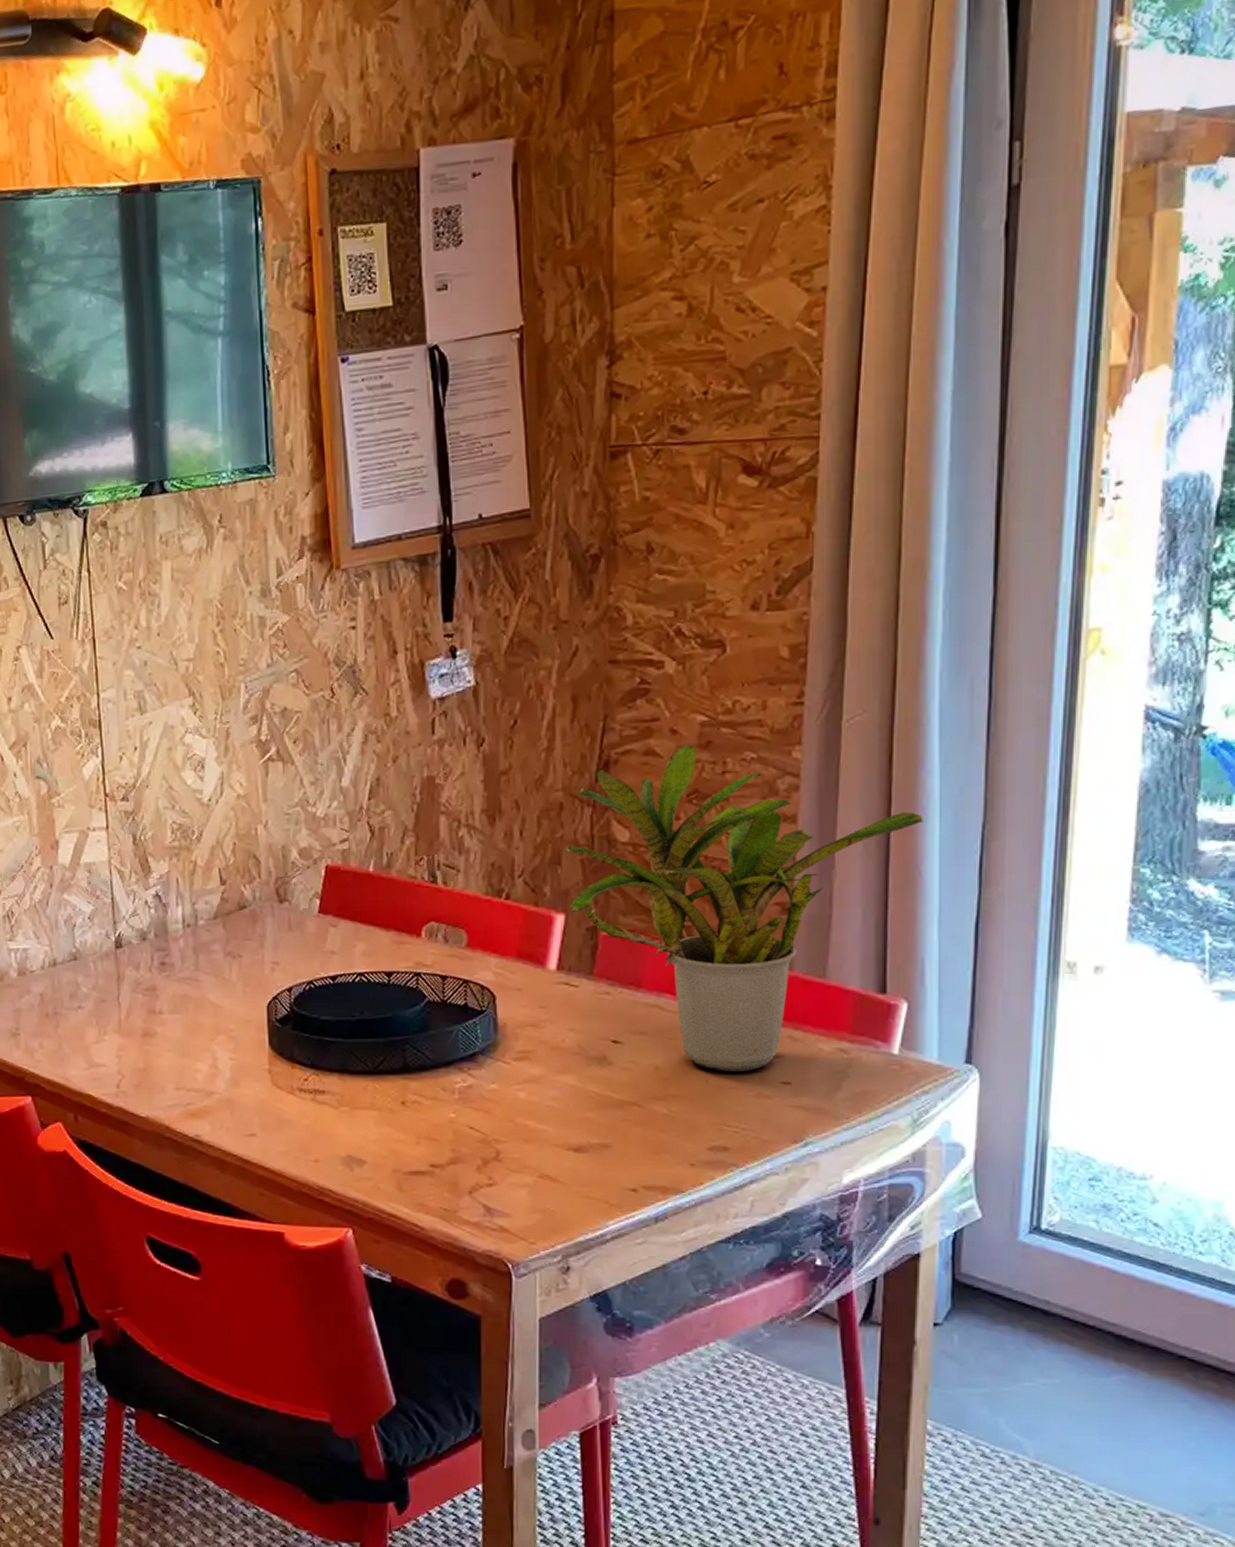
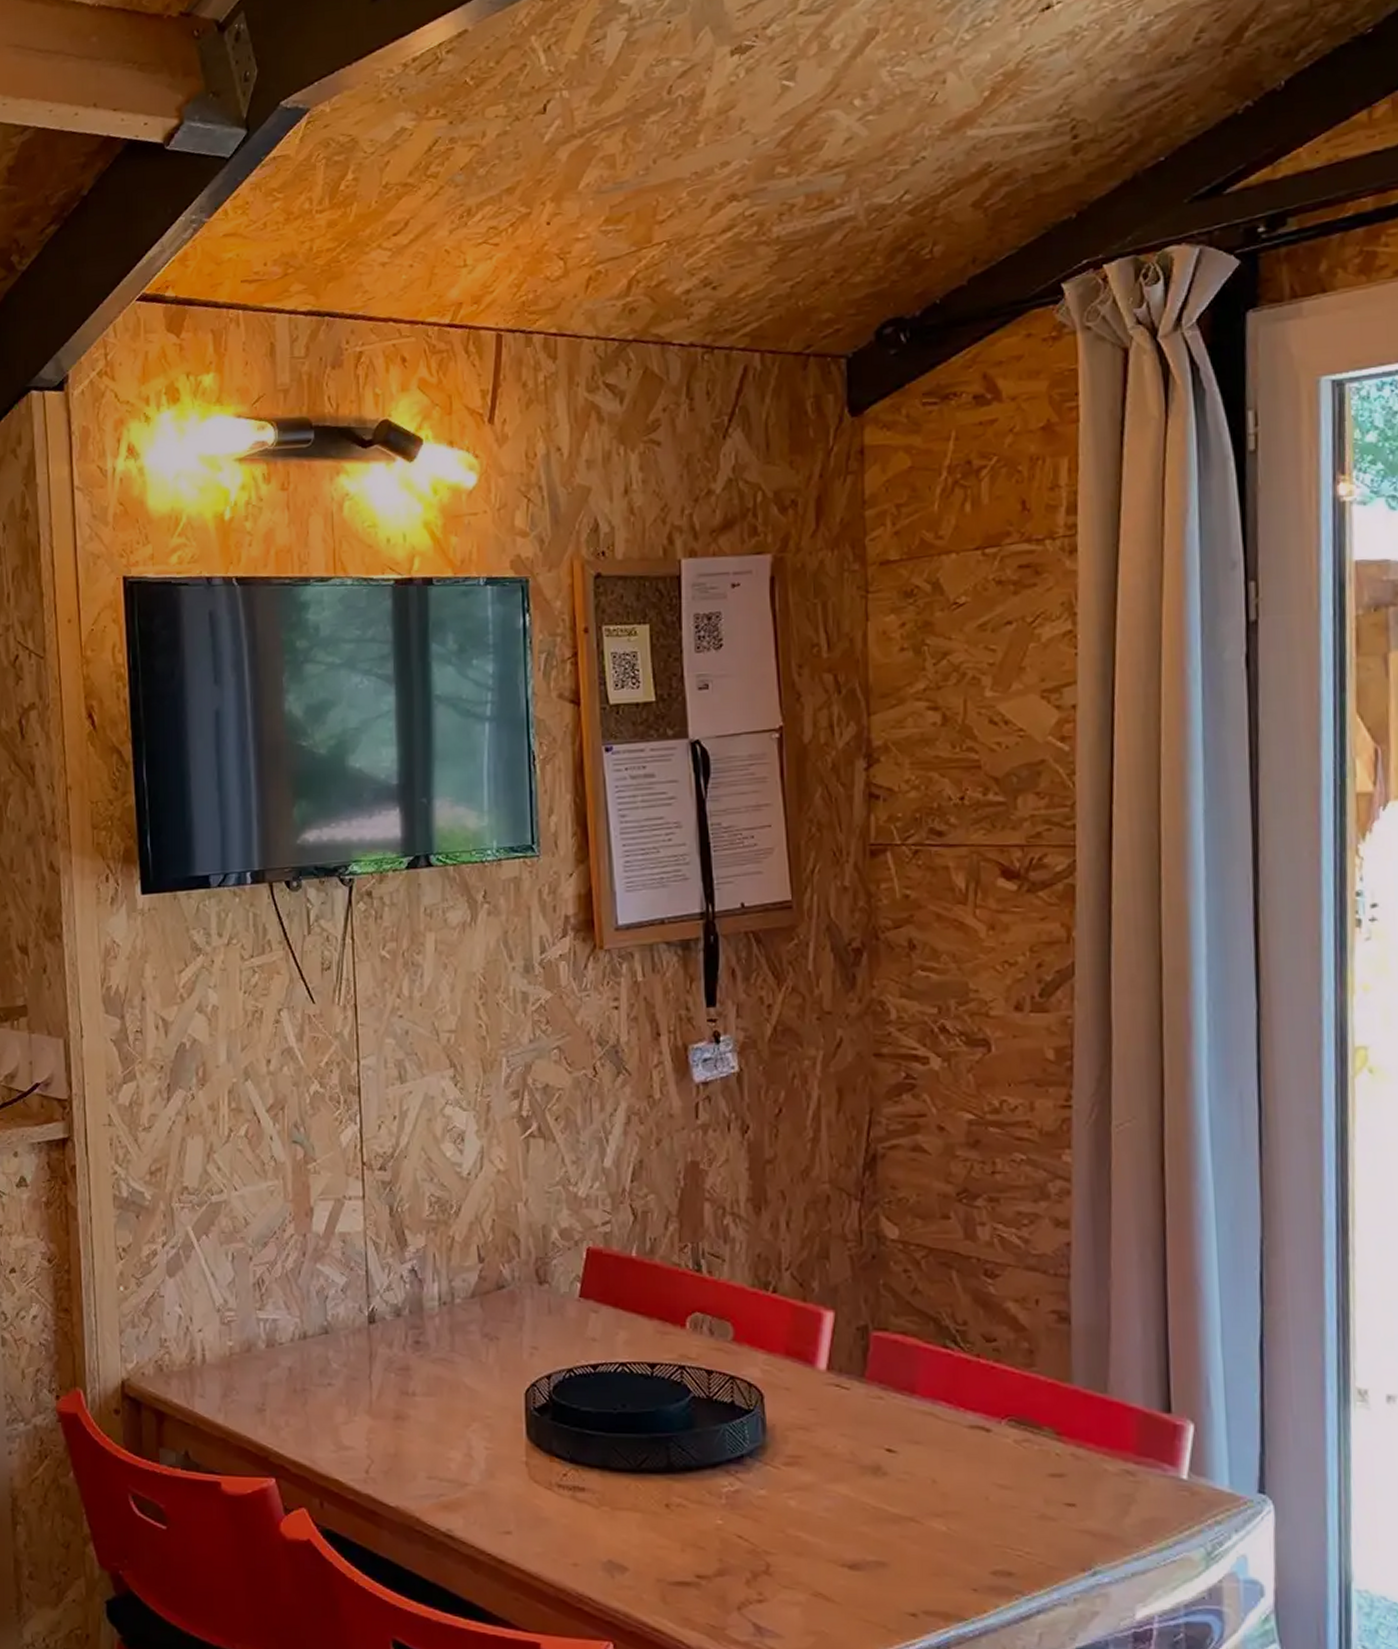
potted plant: present [565,744,923,1072] -> none [833,1142,1200,1490]

